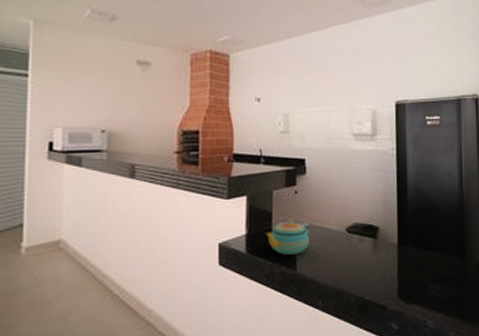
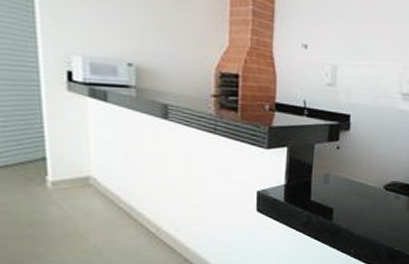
teapot: present [264,218,310,255] -> none [303,172,349,206]

